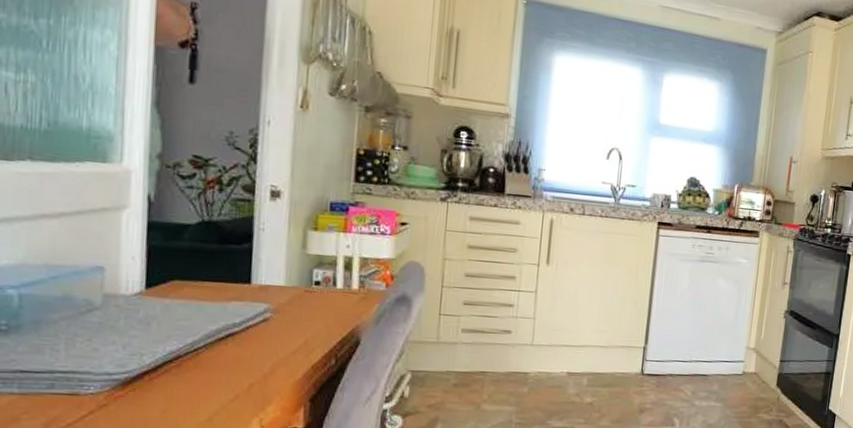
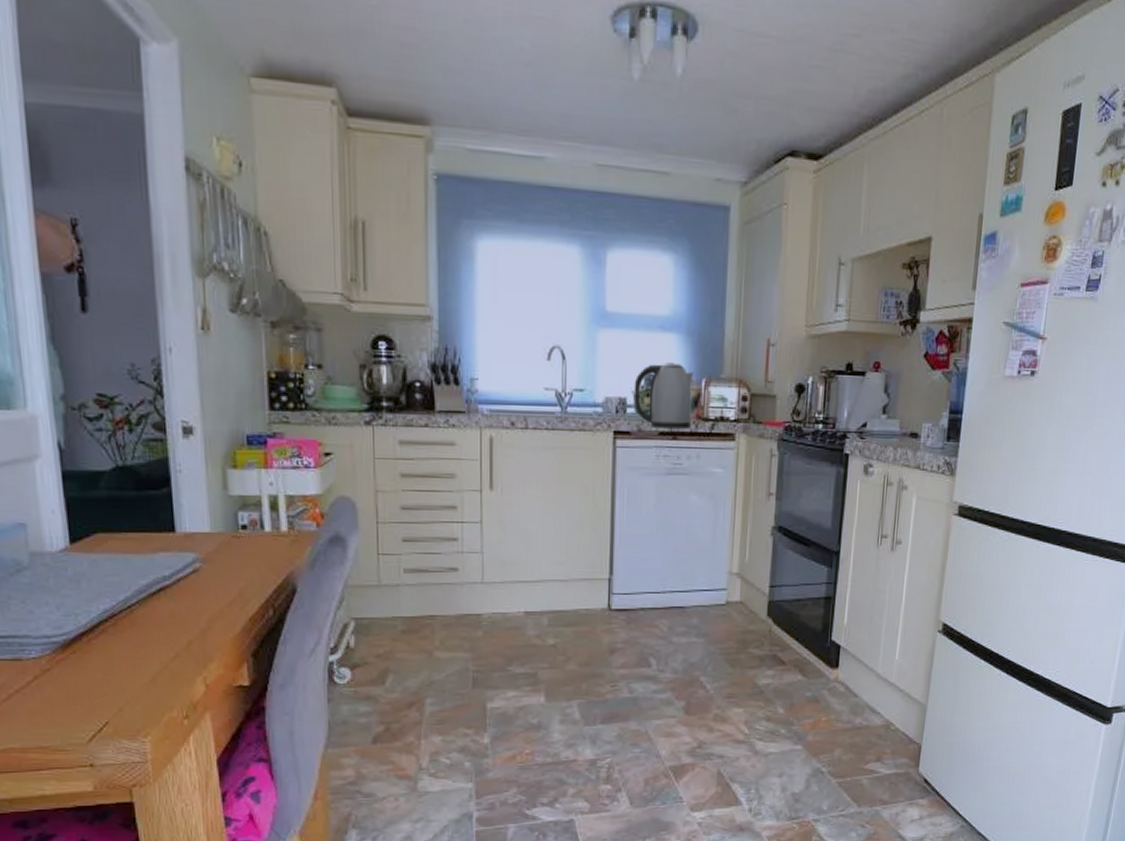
kettle: none [677,169,729,225] -> present [633,363,694,430]

